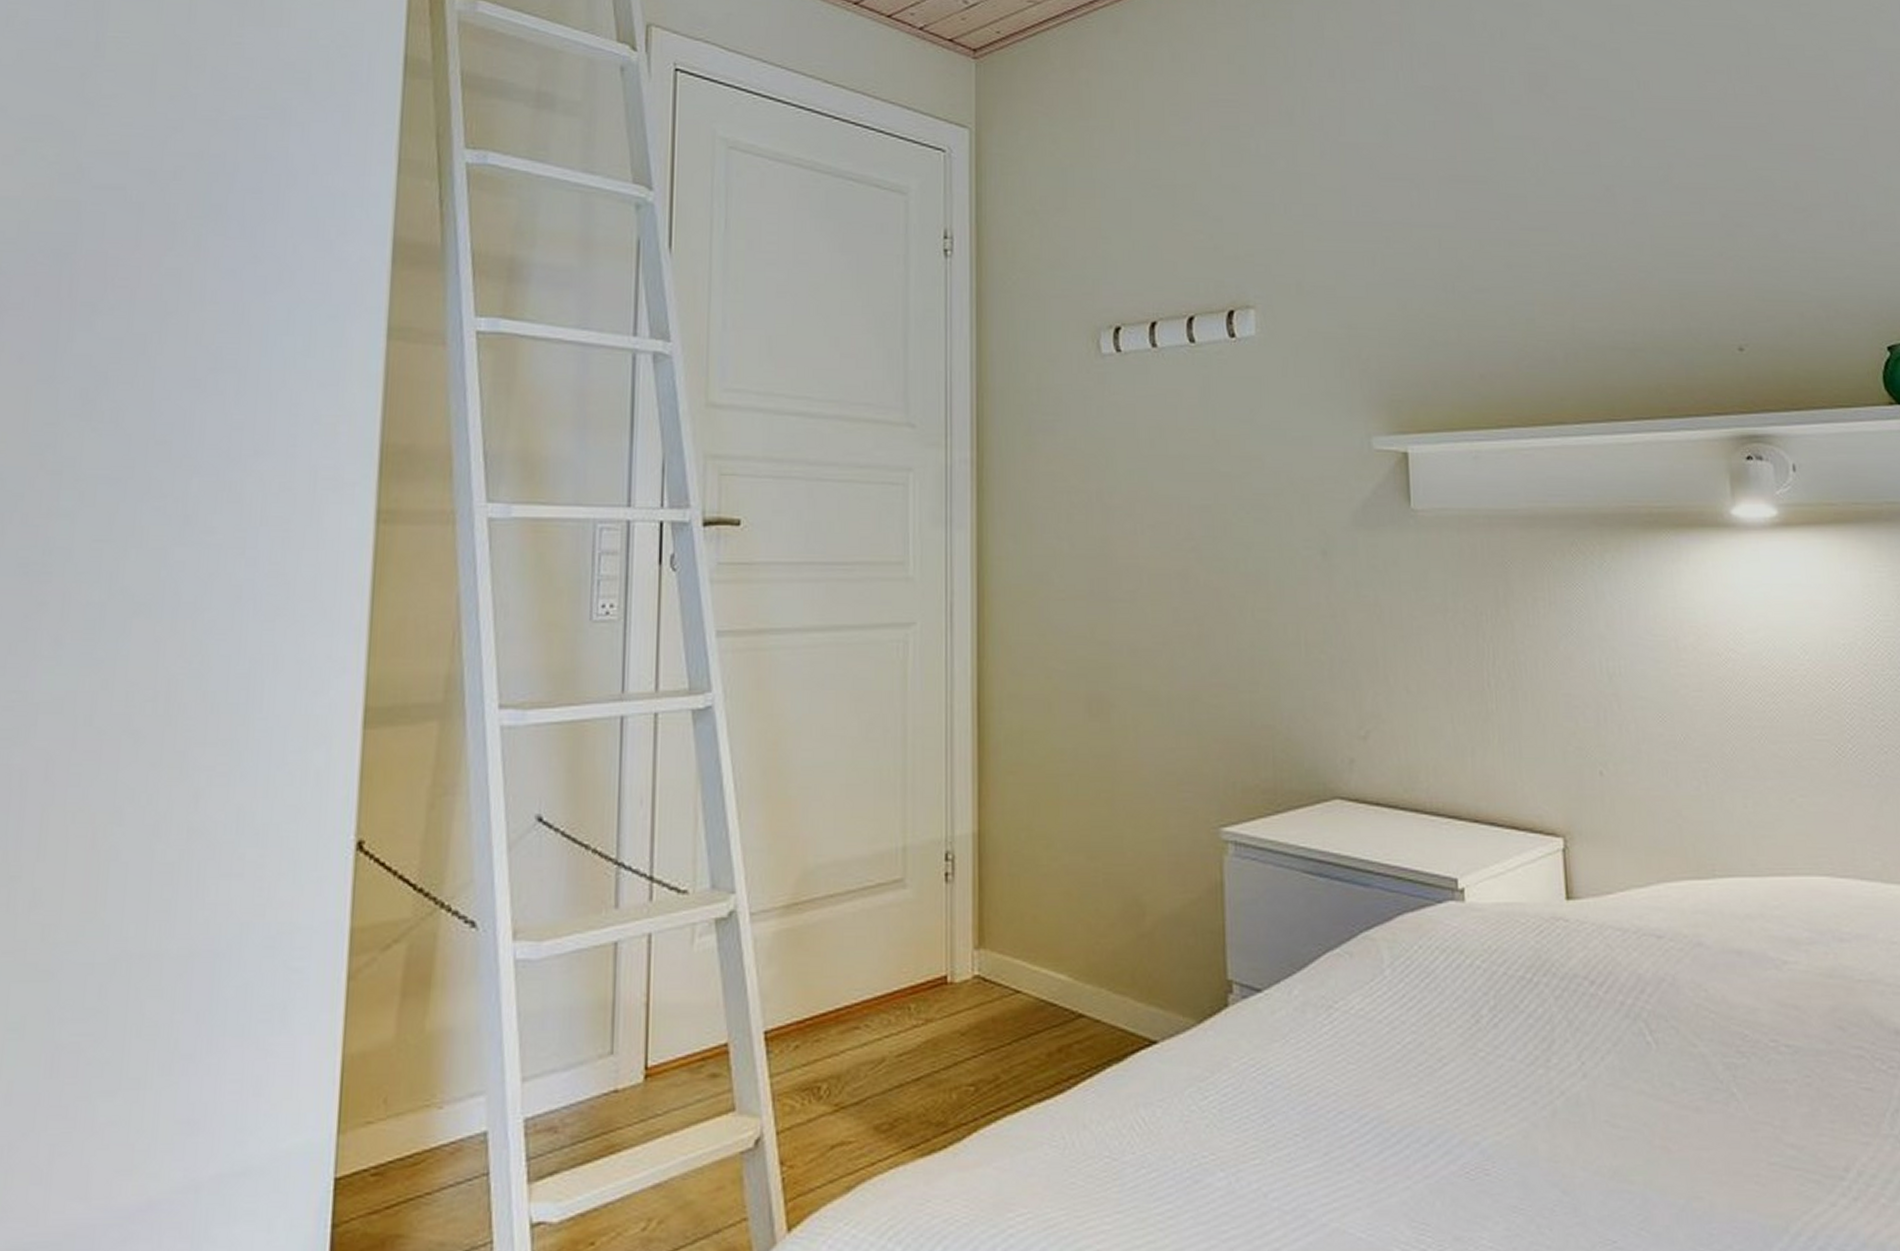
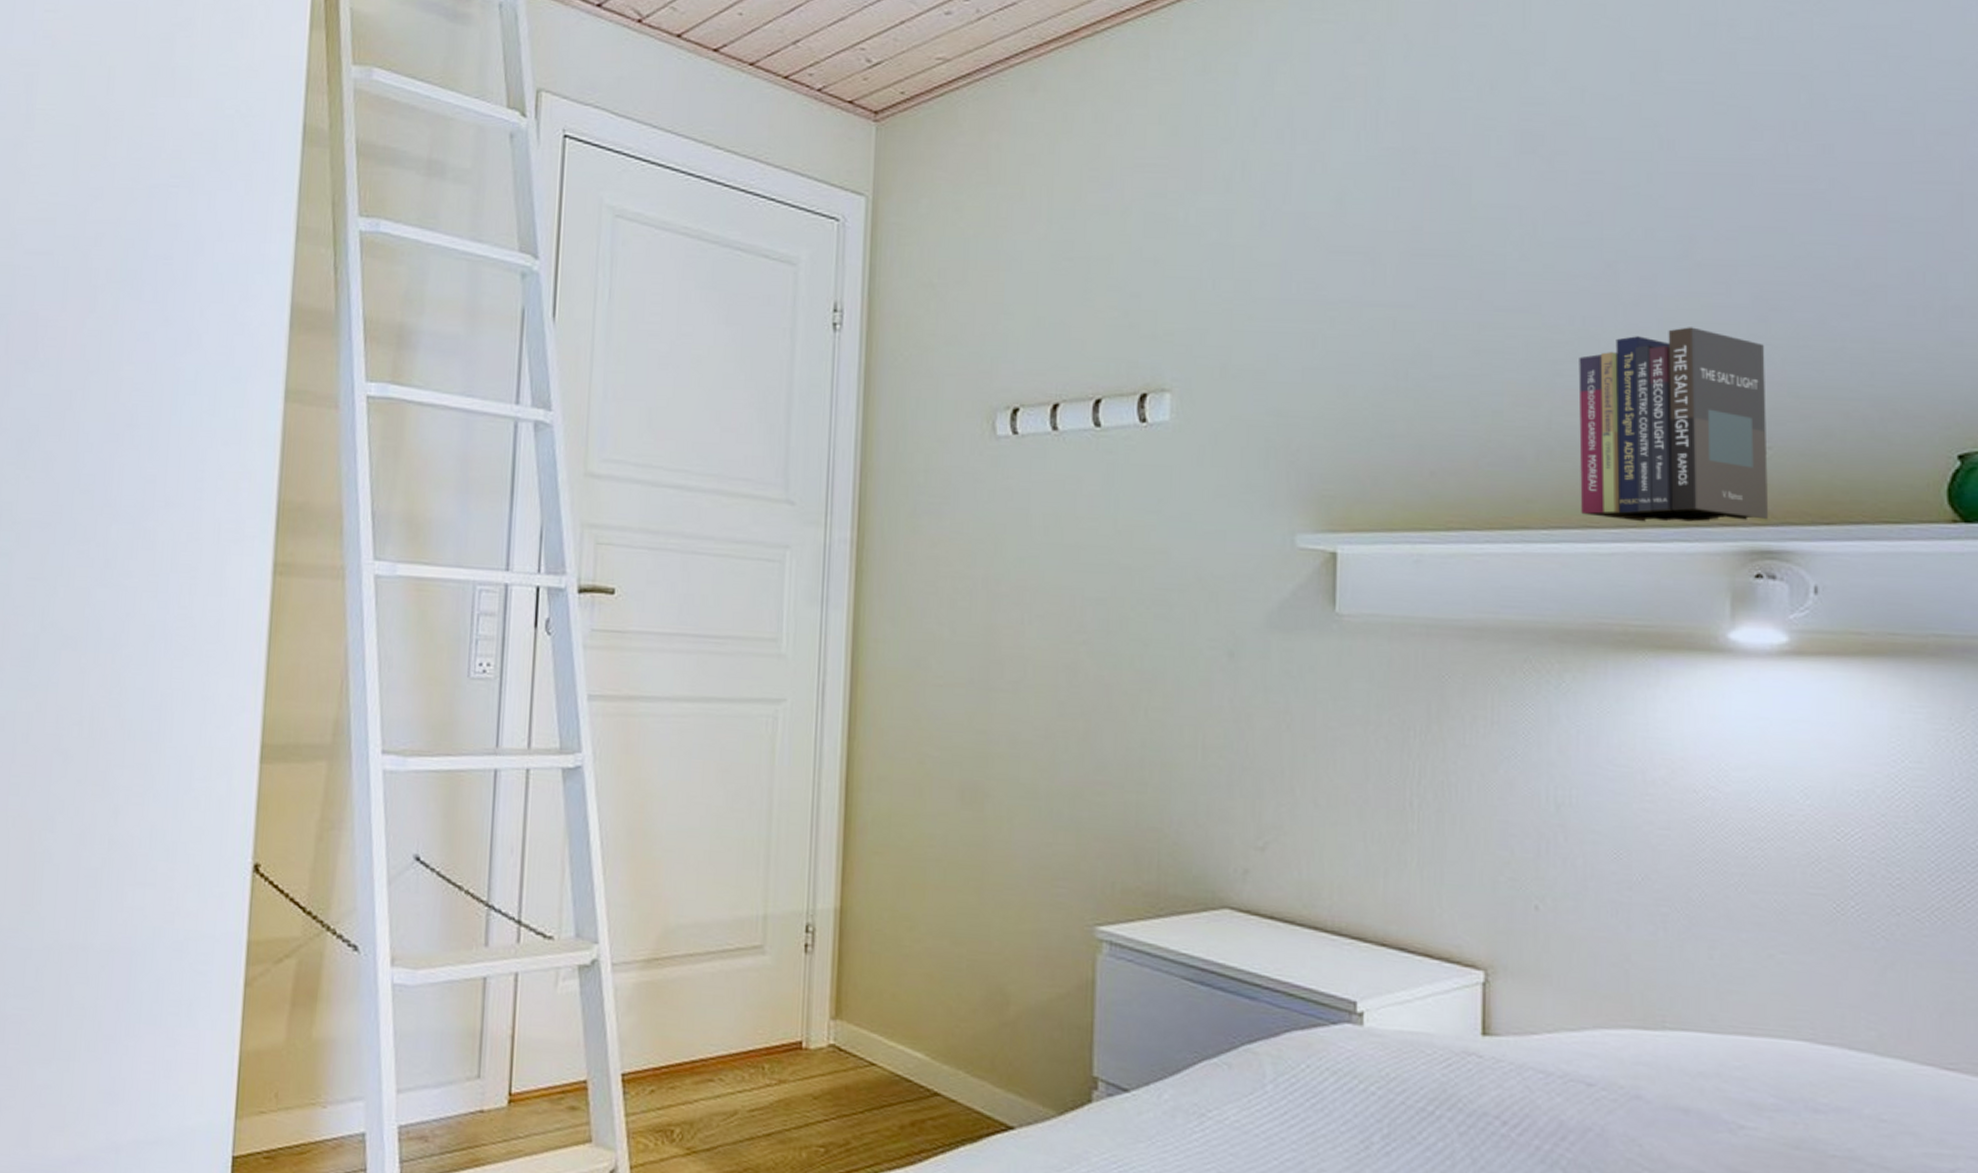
books: none [1591,241,1752,414] -> present [1578,327,1769,522]

